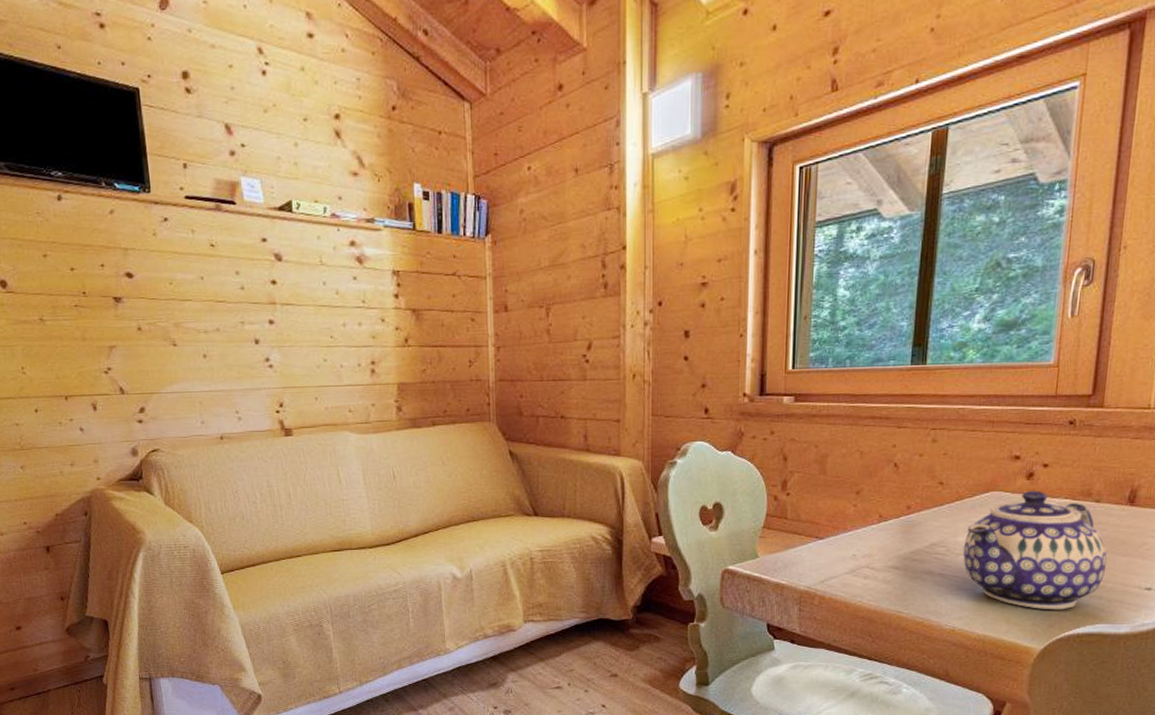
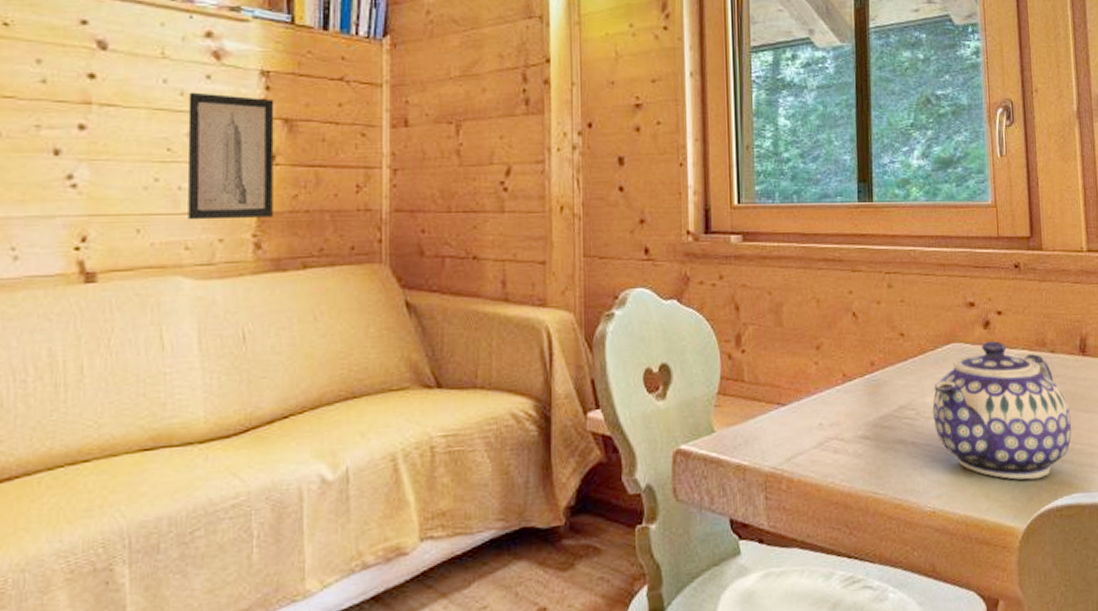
wall art: none [342,291,409,390] -> present [187,92,274,220]

